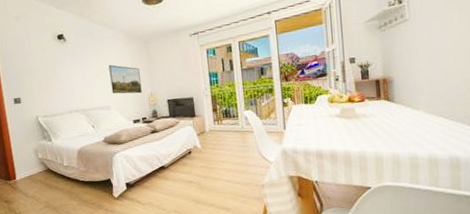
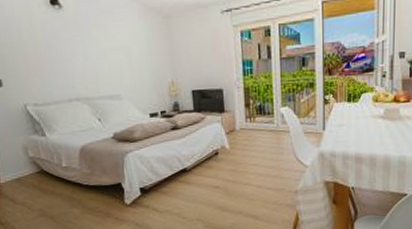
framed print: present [108,65,142,94] -> none [119,43,161,82]

